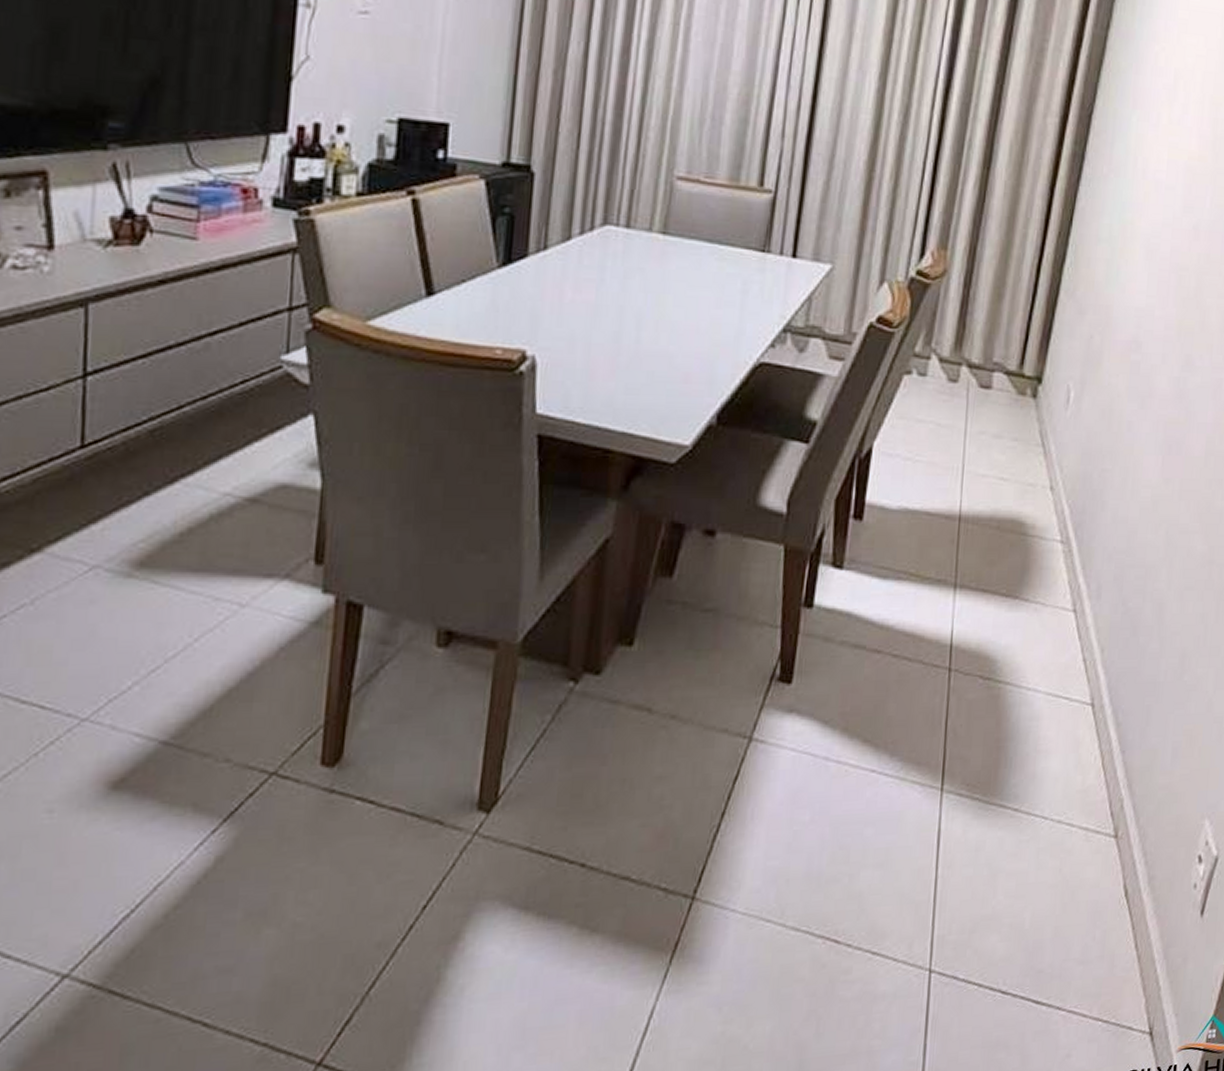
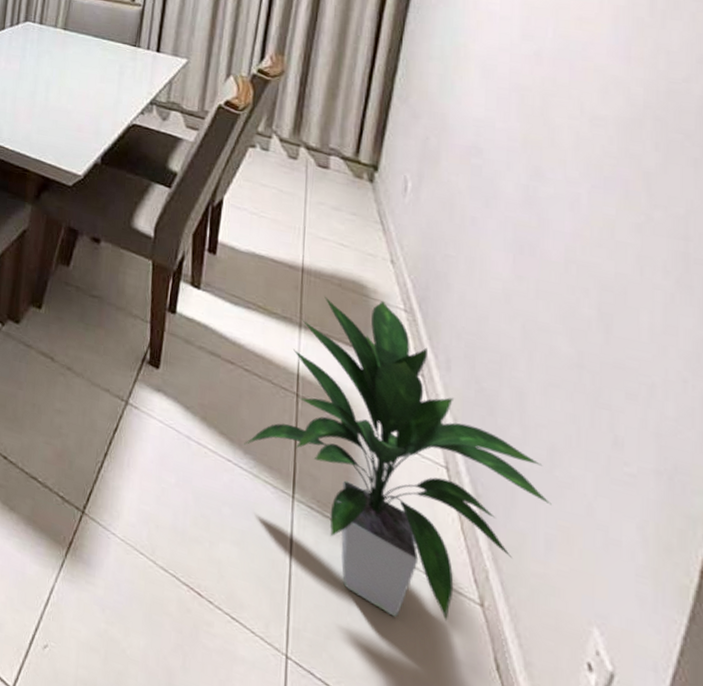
indoor plant: none [890,535,1180,882] -> present [244,296,551,622]

